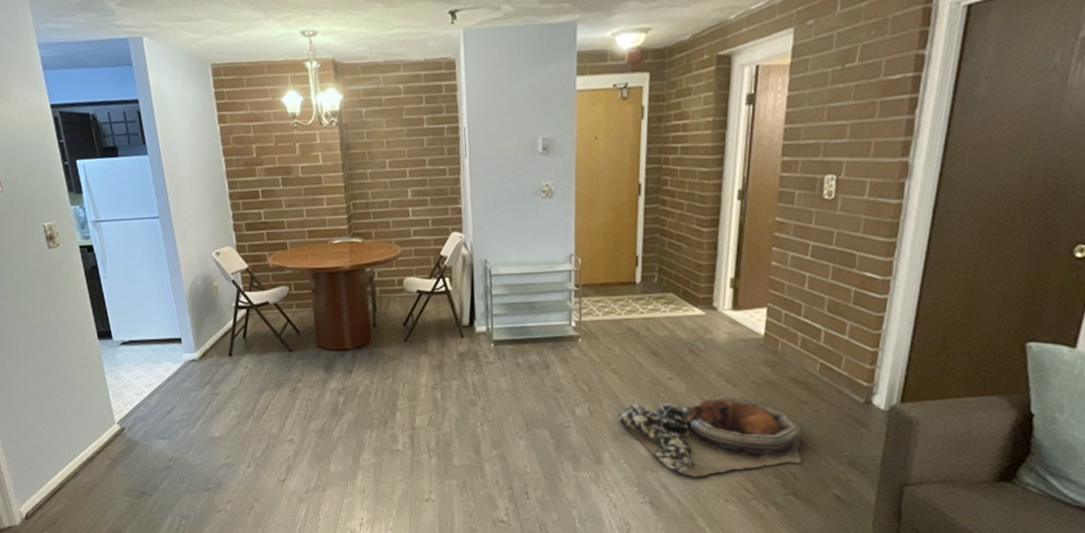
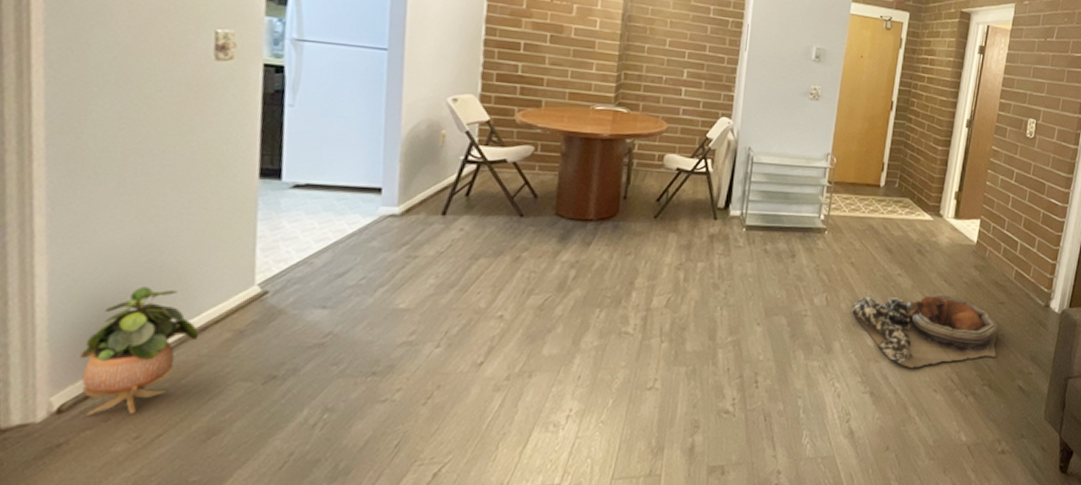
potted plant: none [28,428,91,521] -> present [80,286,200,416]

